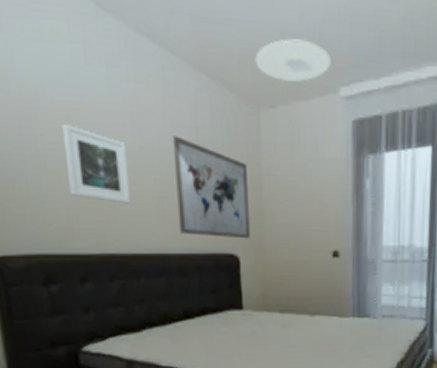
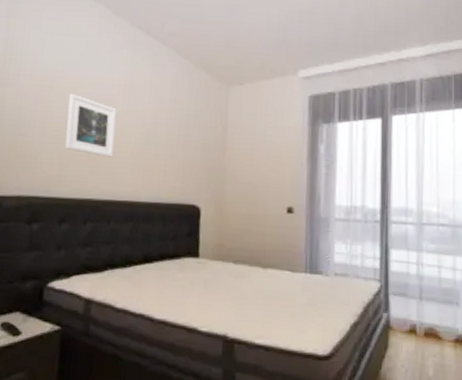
wall art: present [172,135,250,239] -> none [150,104,215,192]
ceiling light: present [255,38,331,83] -> none [229,34,292,67]

